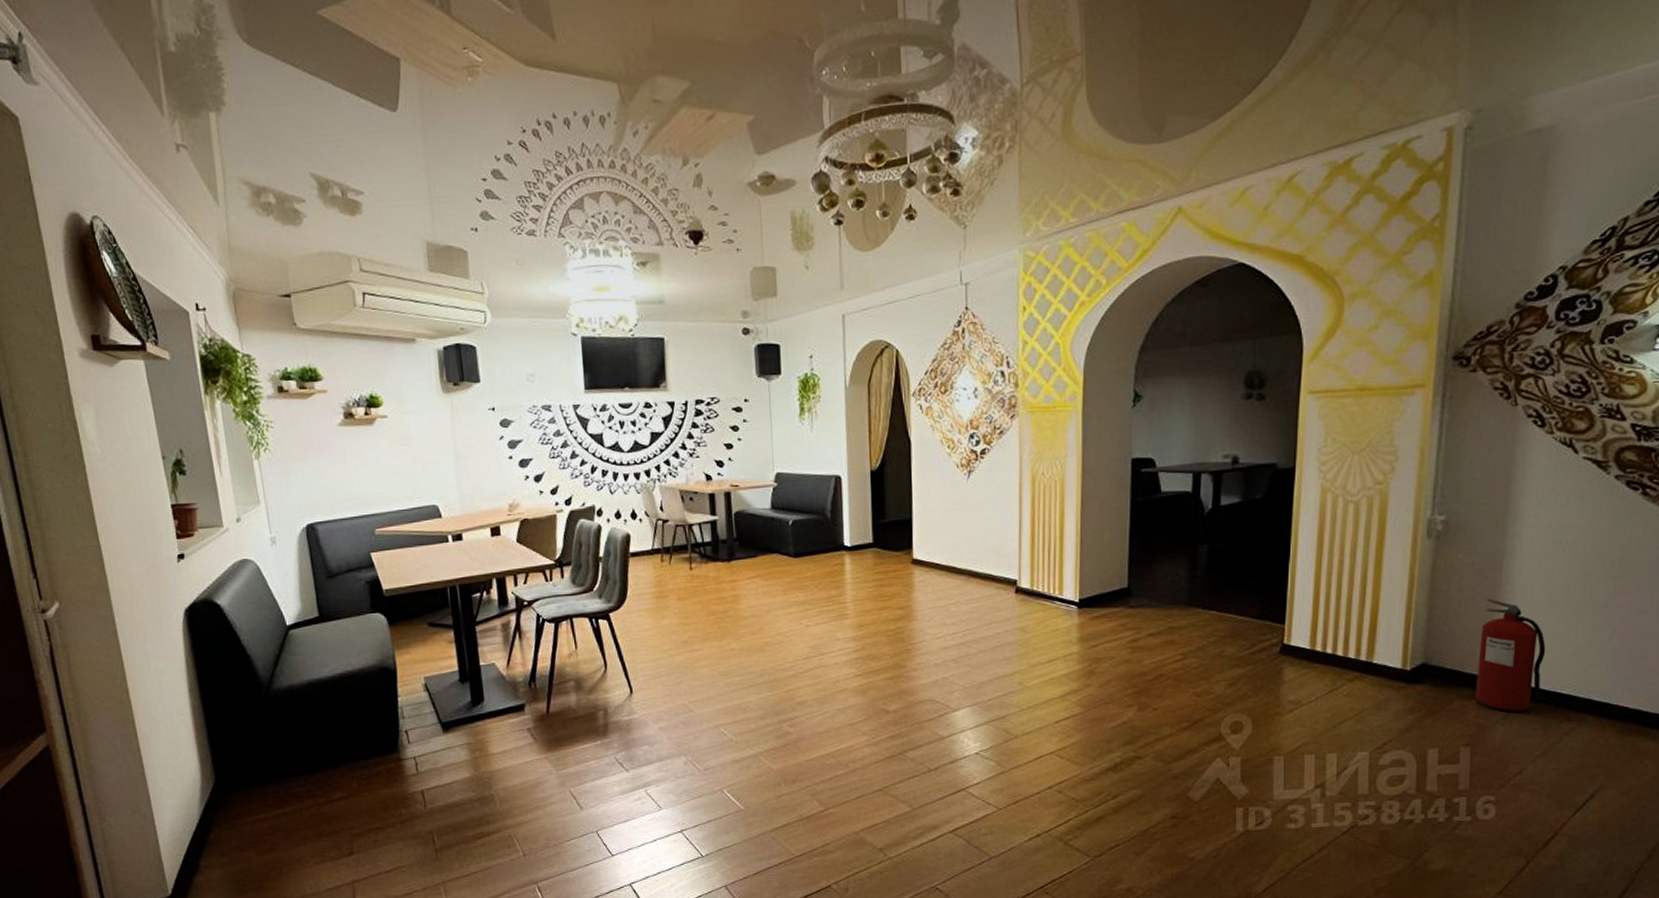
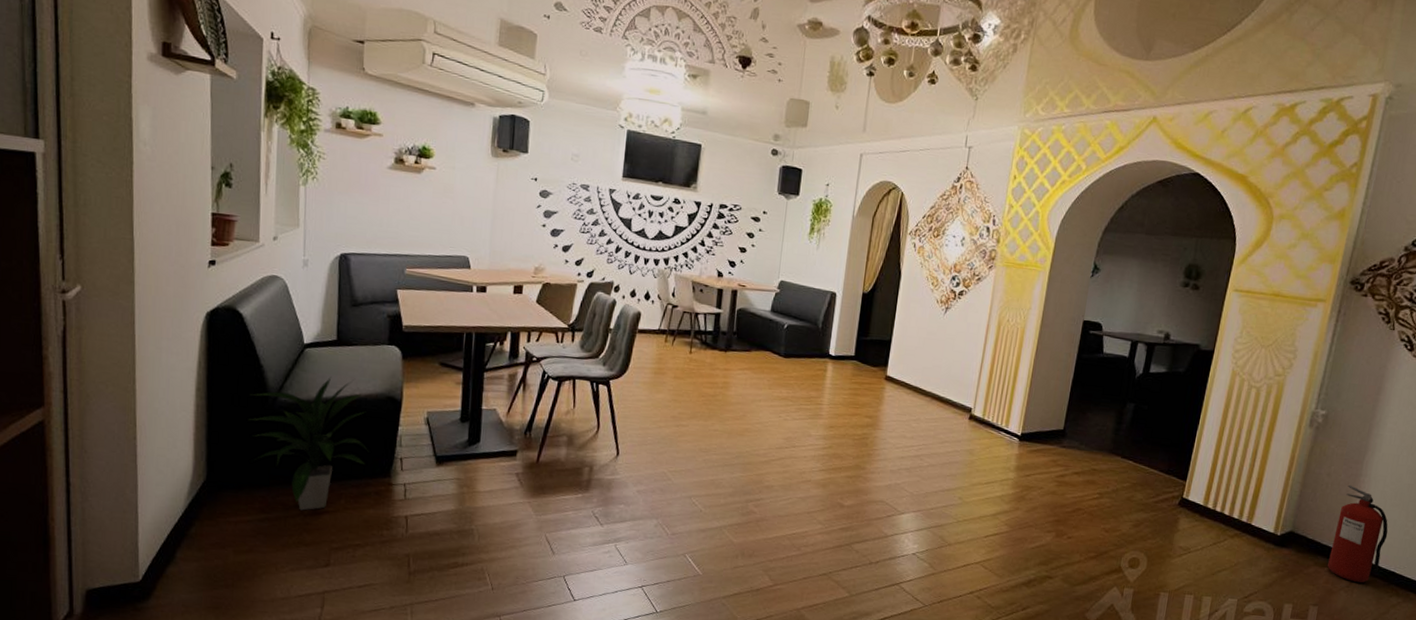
indoor plant: none [243,655,372,800] -> present [248,377,369,511]

